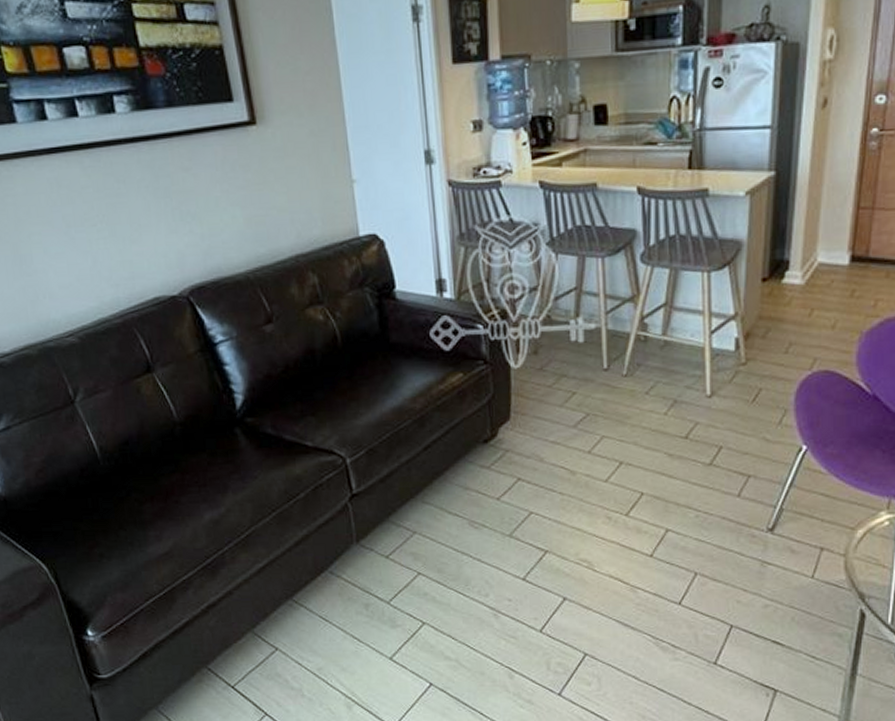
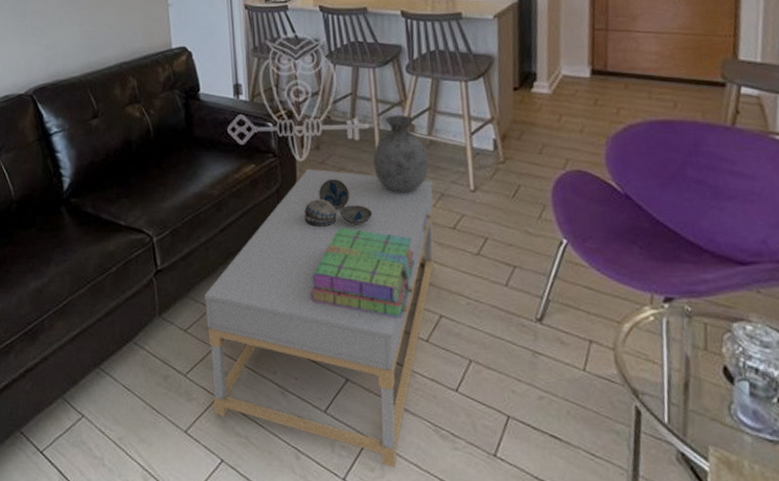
coffee table: none [407,376,666,681] -> present [204,168,435,468]
decorative bowl: none [519,386,597,442] -> present [304,178,373,228]
stack of books: none [525,441,642,534] -> present [310,228,415,318]
vase: none [599,312,661,401] -> present [373,115,428,193]

